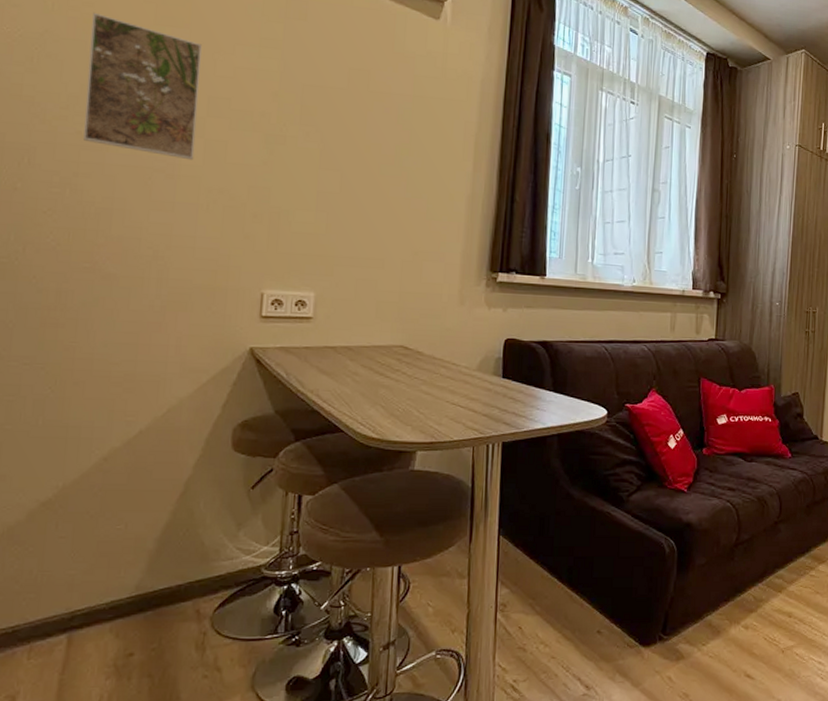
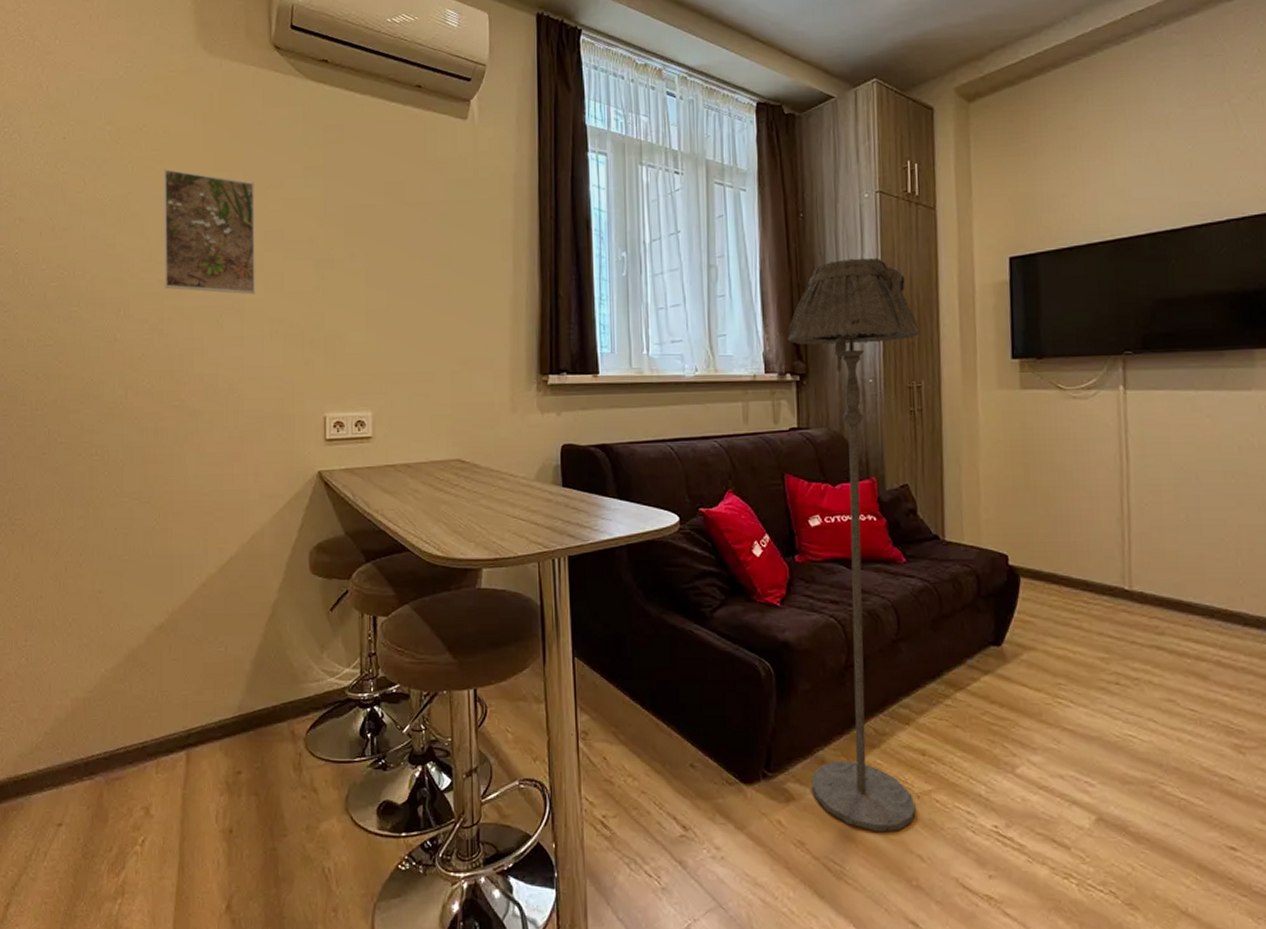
floor lamp: none [698,198,819,683] -> present [787,257,920,832]

